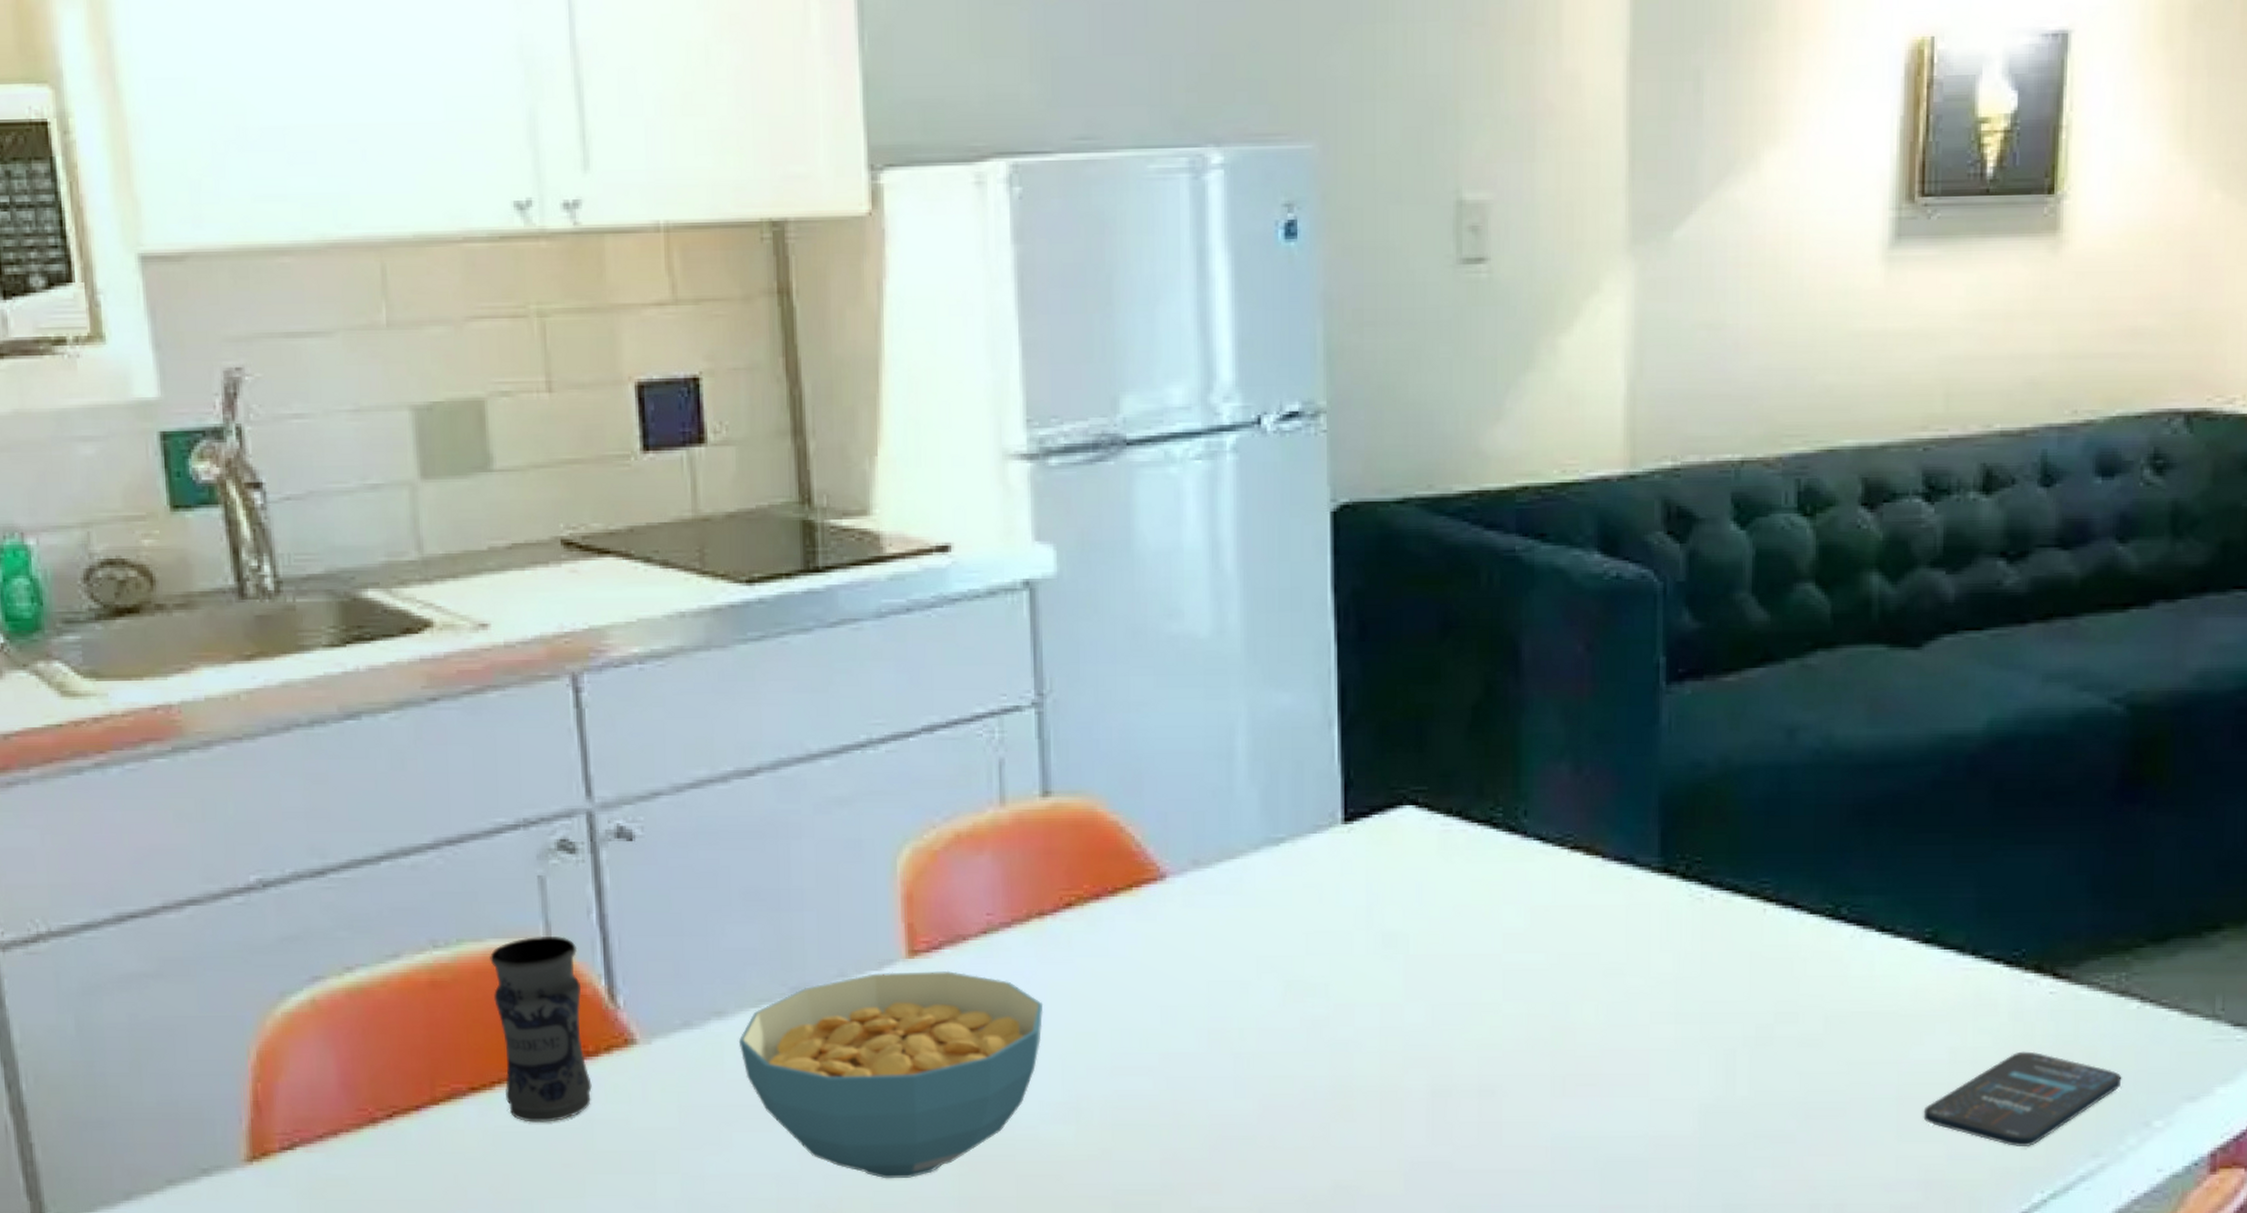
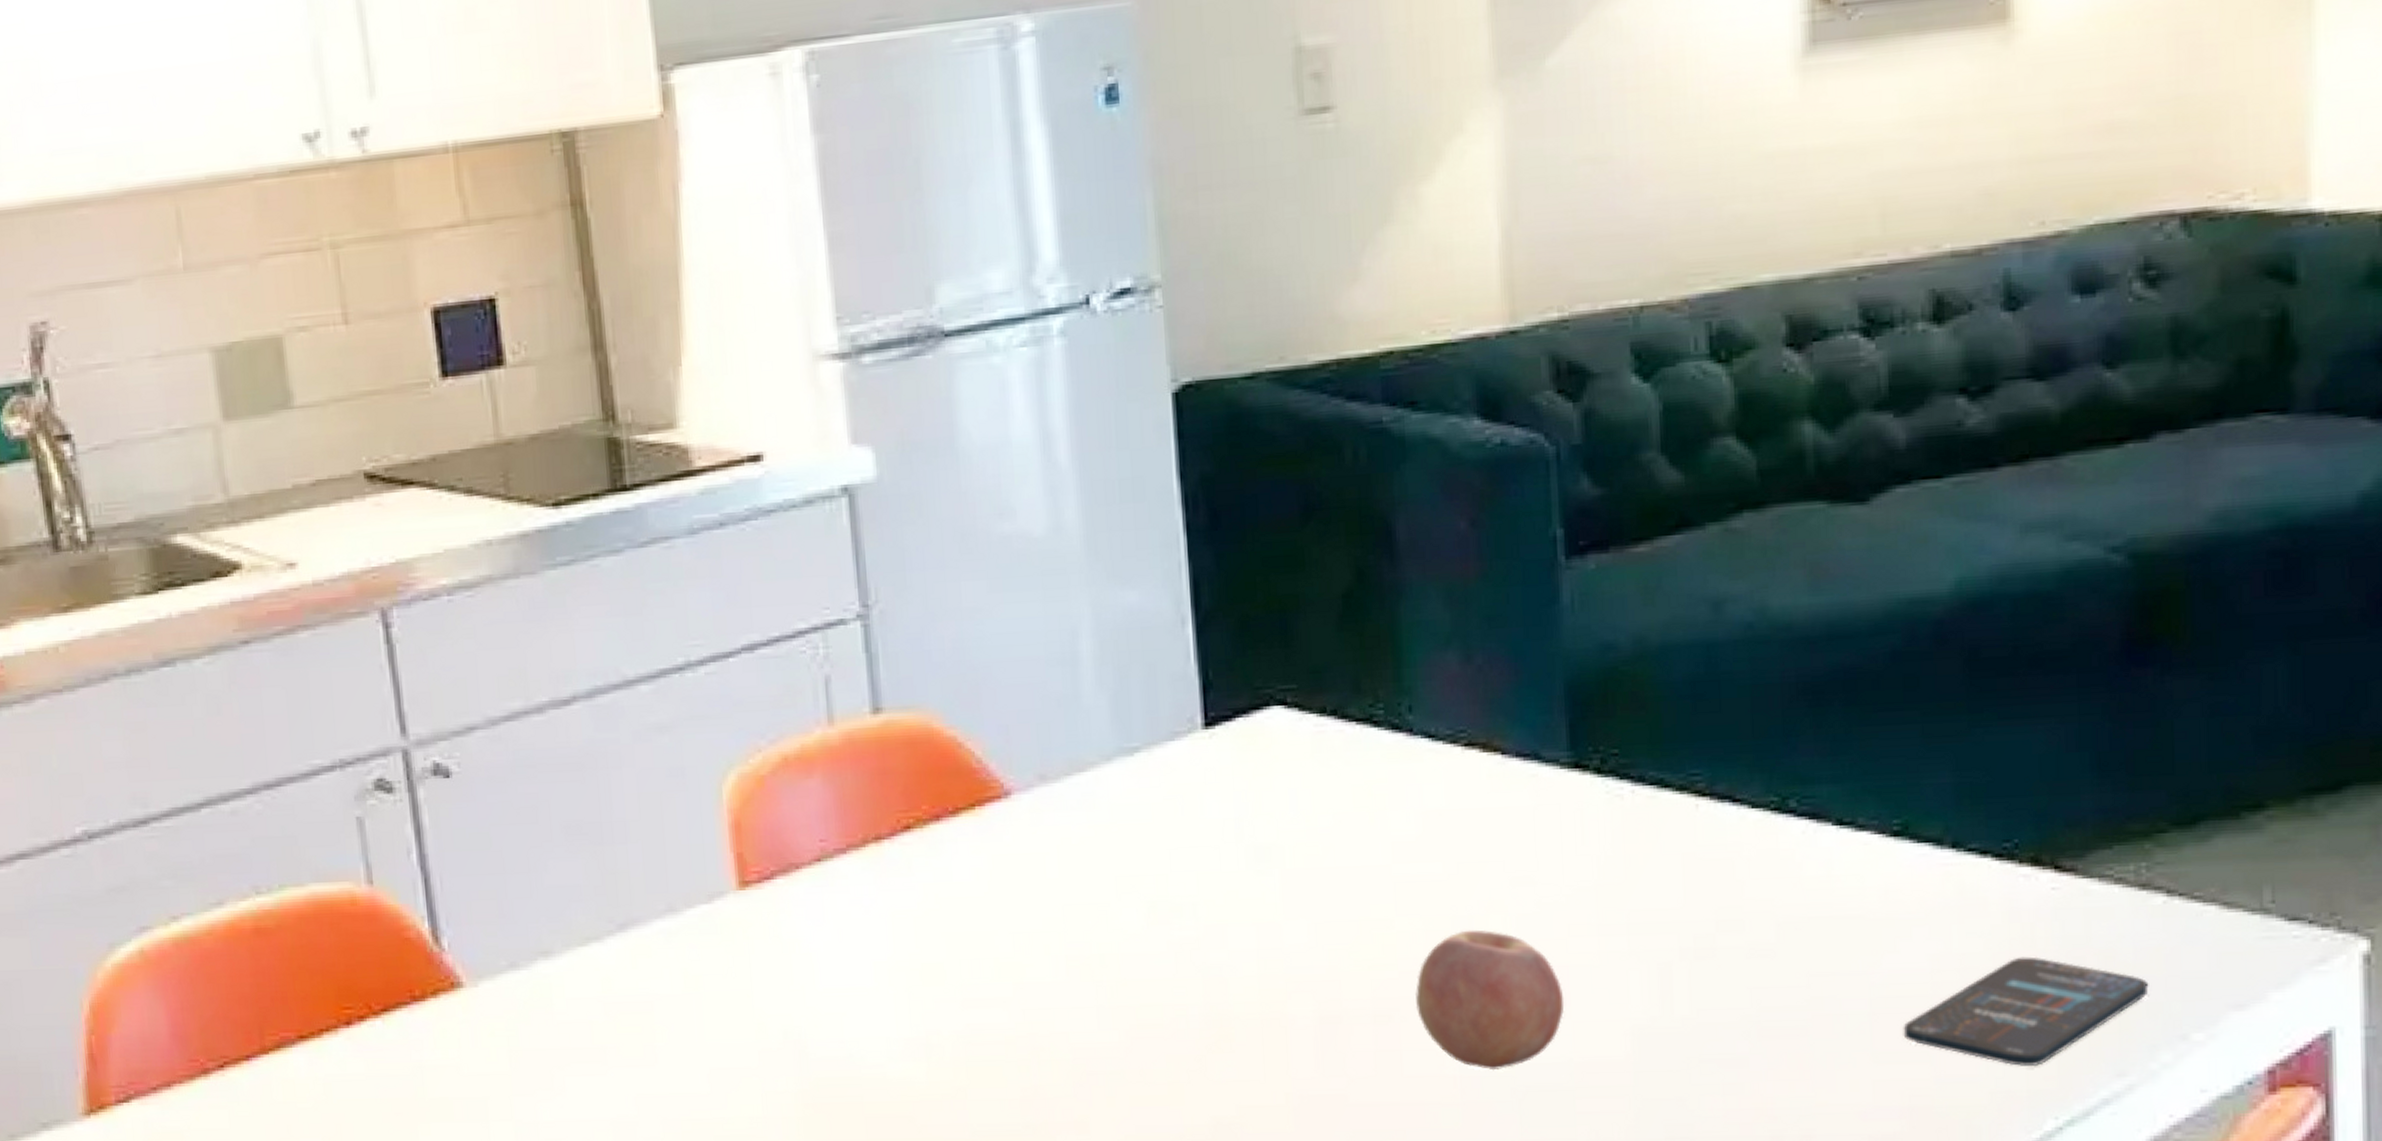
jar: present [490,935,592,1122] -> none [312,878,420,1070]
cereal bowl: present [738,970,1044,1178] -> none [567,901,886,1122]
fruit: none [1517,1015,1644,1142] -> present [1416,929,1565,1071]

